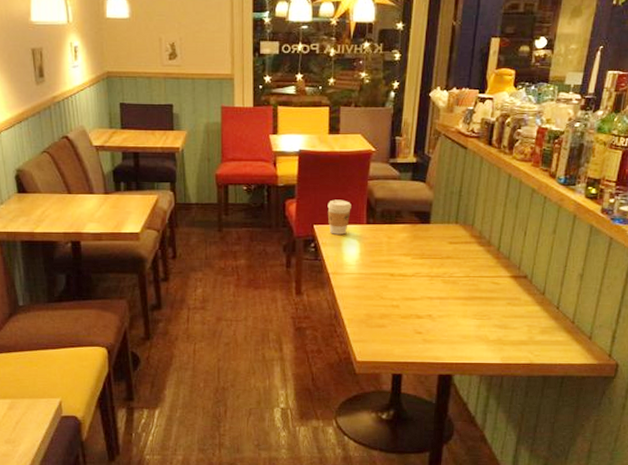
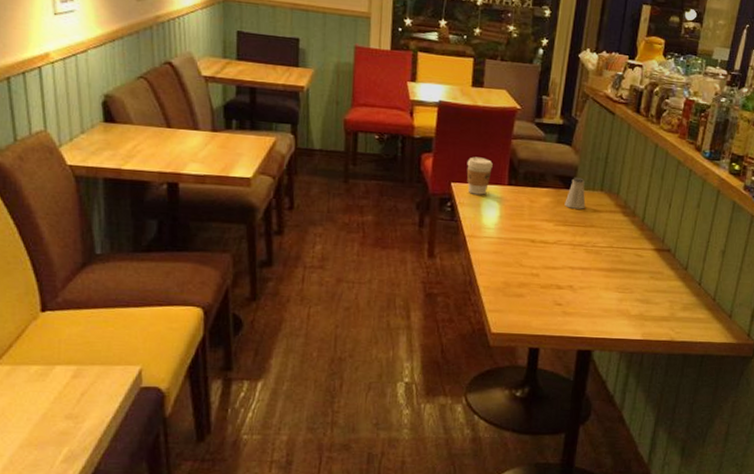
saltshaker: none [421,212,441,242] -> present [564,177,586,209]

